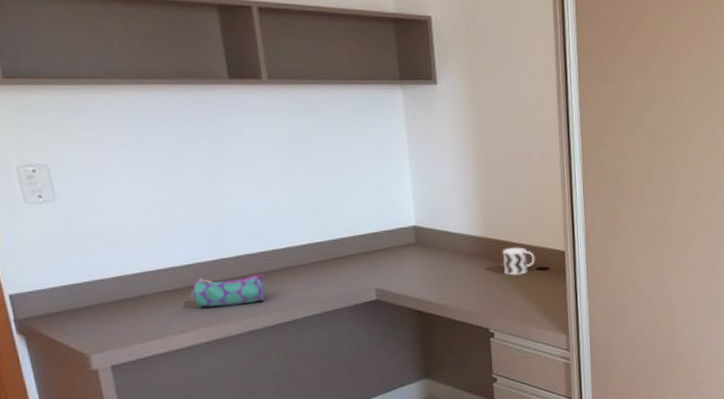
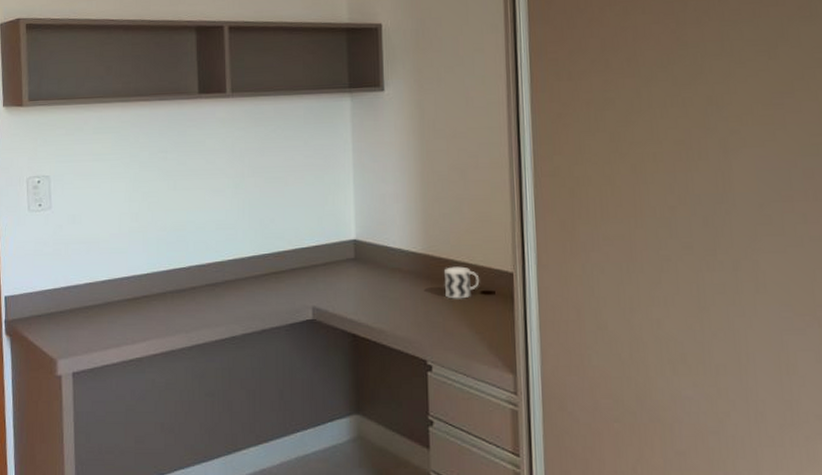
pencil case: present [190,274,267,307] -> none [145,286,211,318]

